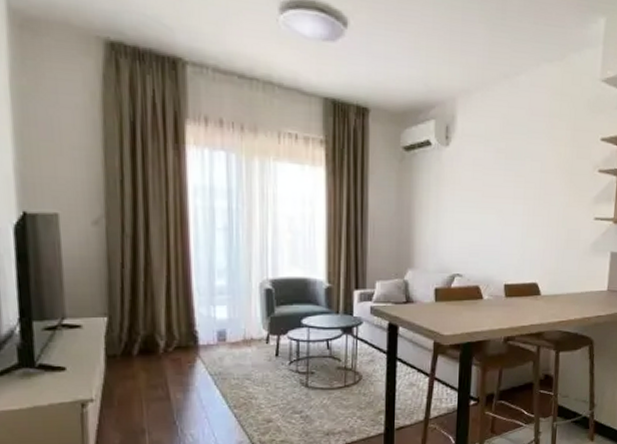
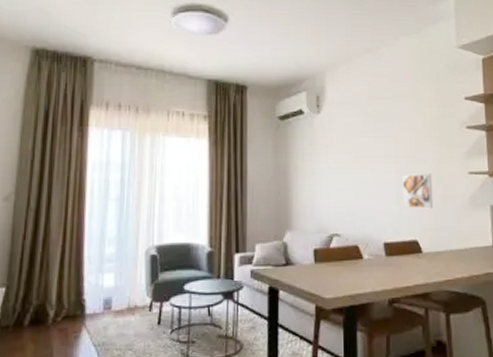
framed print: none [527,217,559,253] -> present [402,174,434,209]

